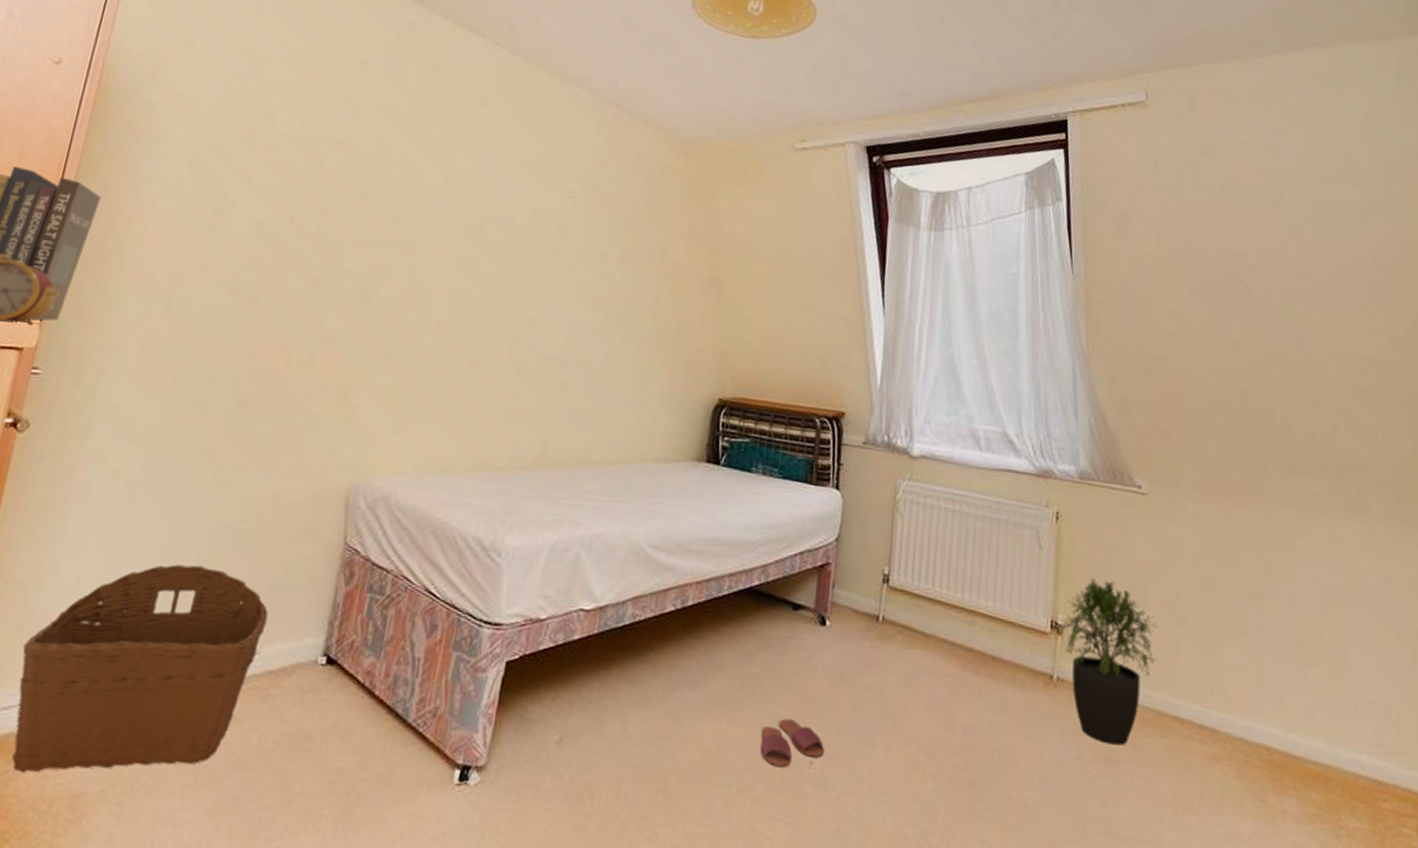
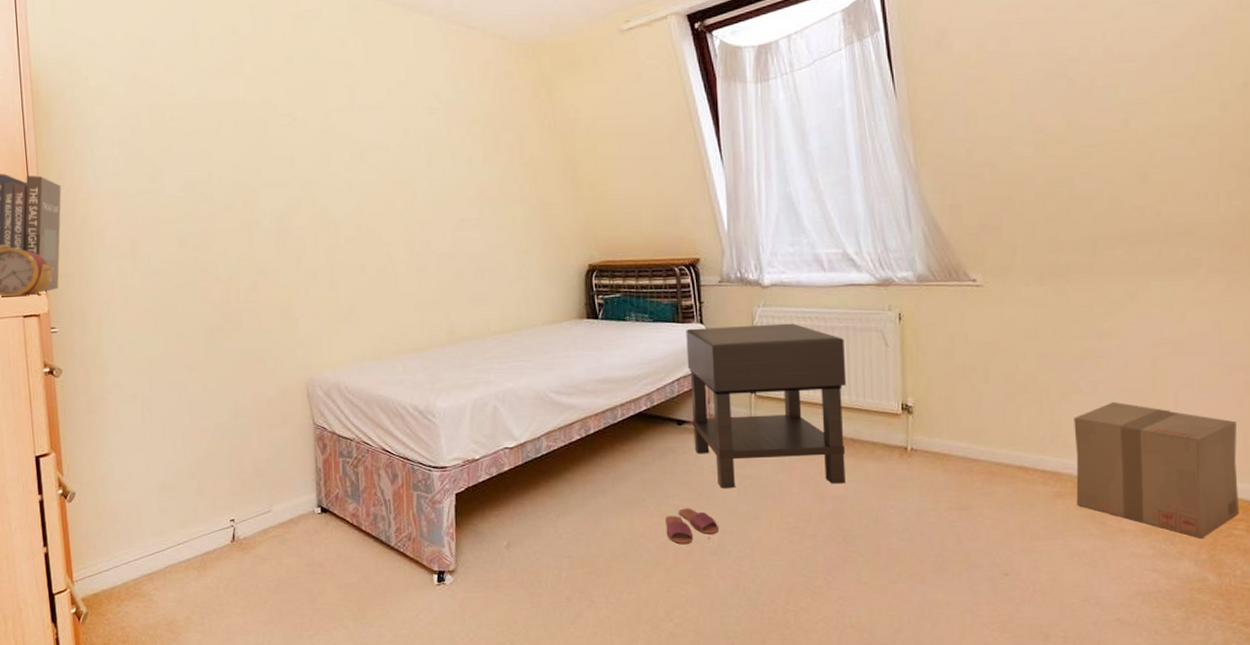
wicker basket: present [11,564,269,773] -> none [105,455,271,612]
nightstand: none [808,493,994,712] -> present [686,323,847,488]
potted plant: present [1056,577,1157,746] -> none [907,363,1000,495]
cardboard box: none [1235,651,1409,834] -> present [1074,401,1240,538]

